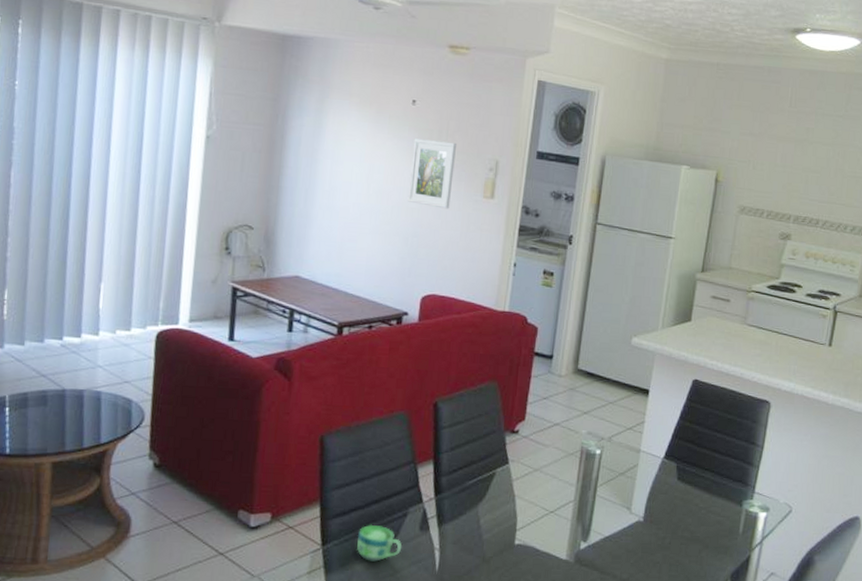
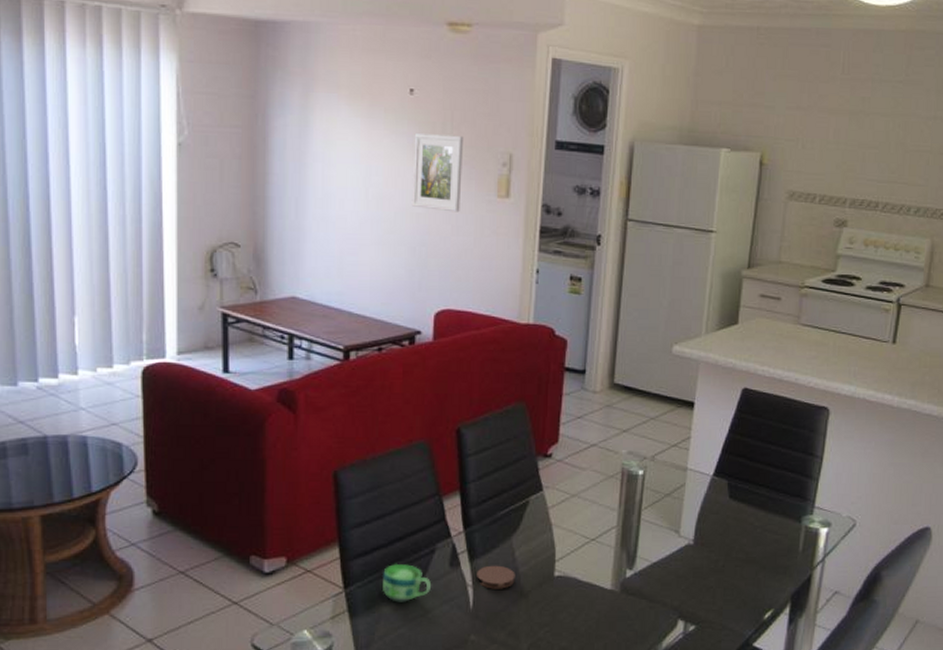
coaster: none [444,531,479,554] -> present [477,565,515,589]

